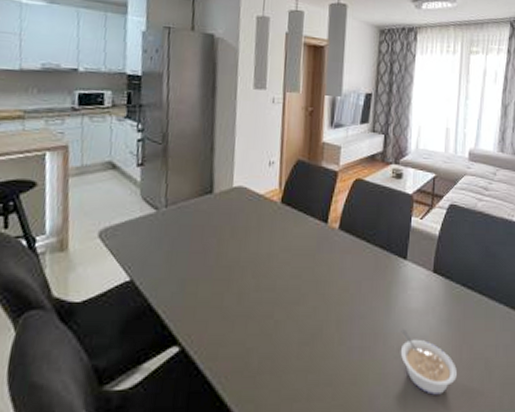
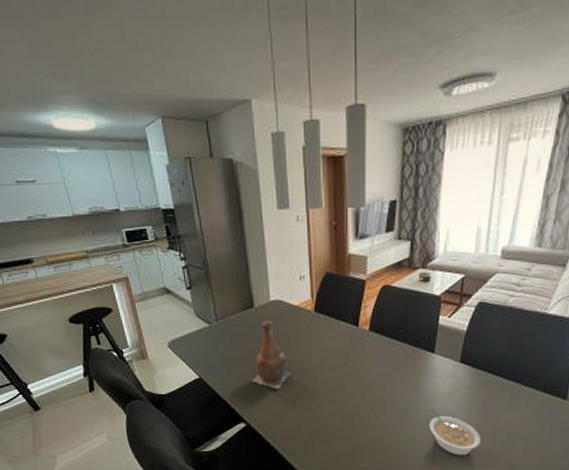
bottle: none [197,209,247,299] -> present [252,320,292,389]

